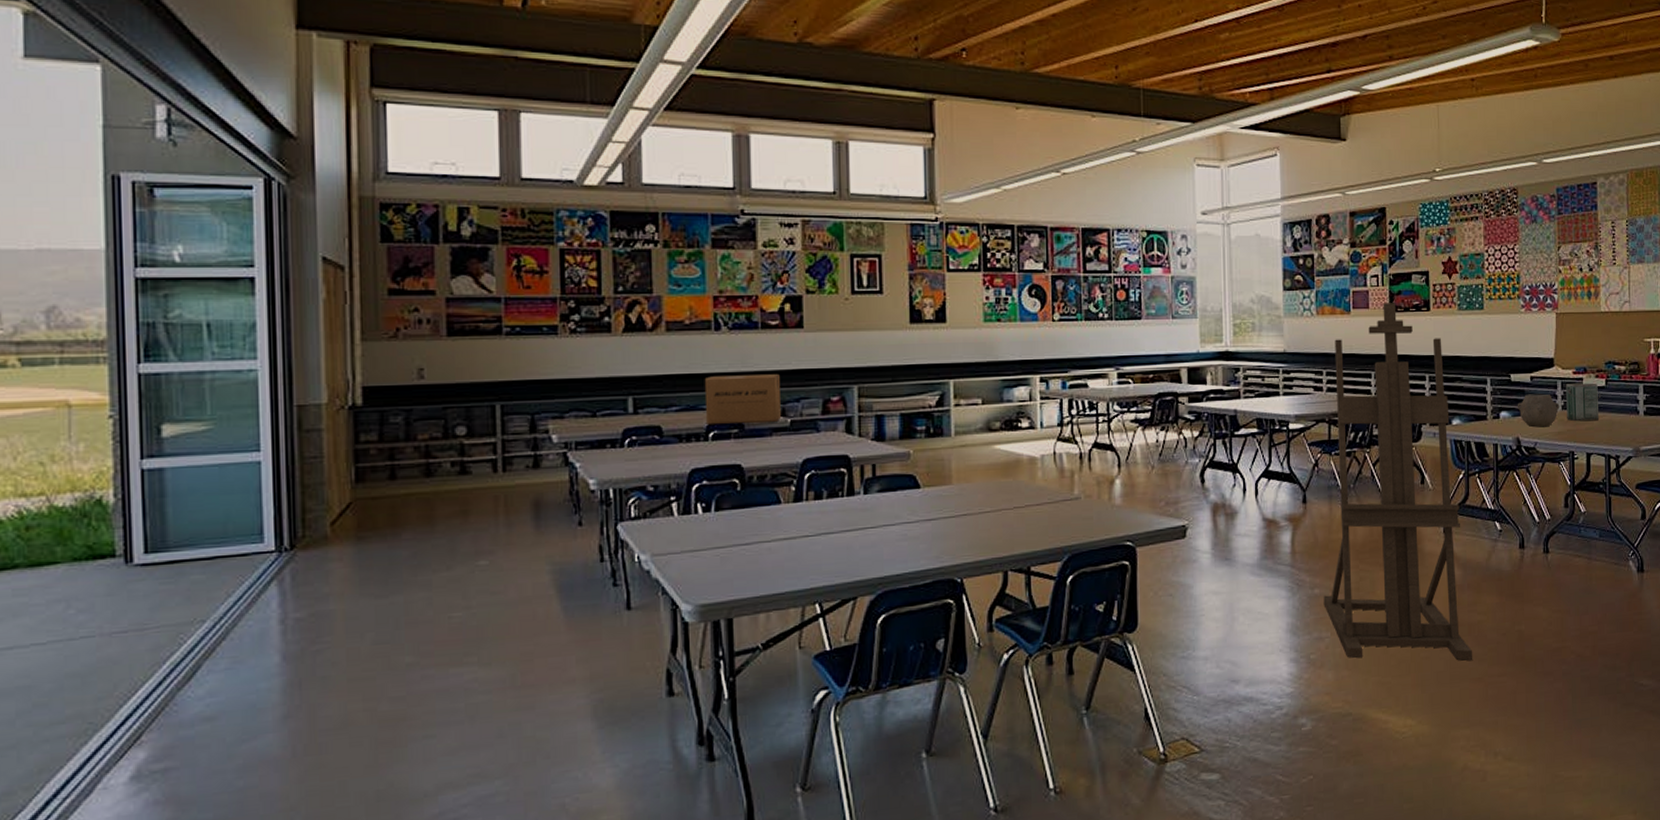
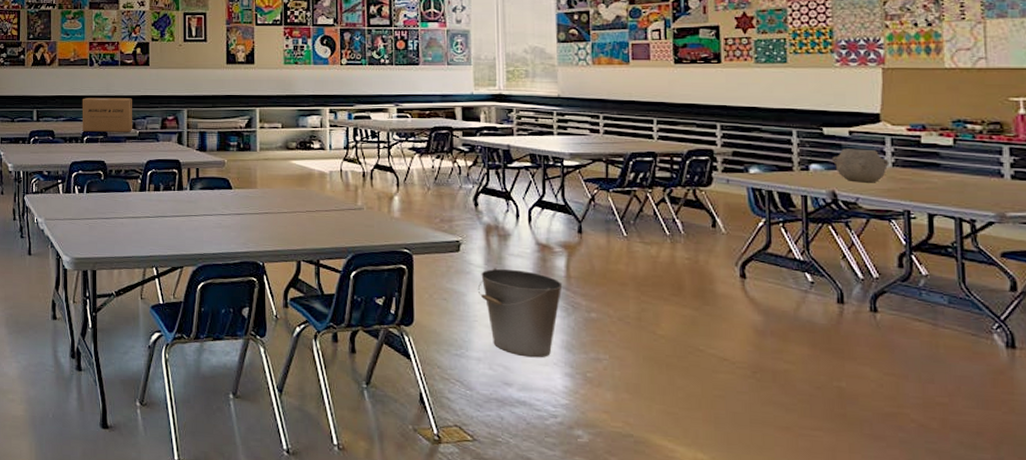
bucket: none [1204,551,1288,648] -> present [477,268,563,358]
easel: present [1323,303,1472,661] -> none [601,55,778,407]
paint can: present [1566,383,1601,422] -> none [898,140,948,181]

